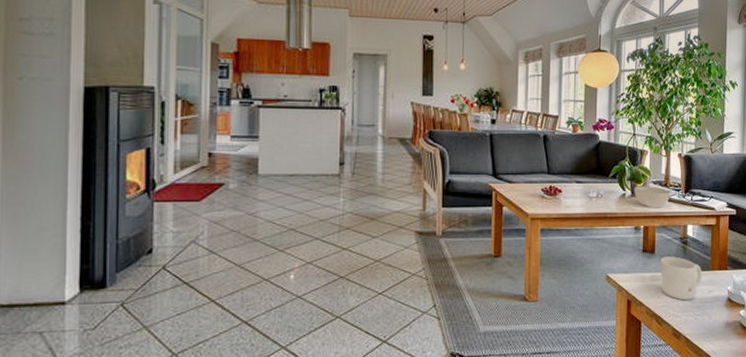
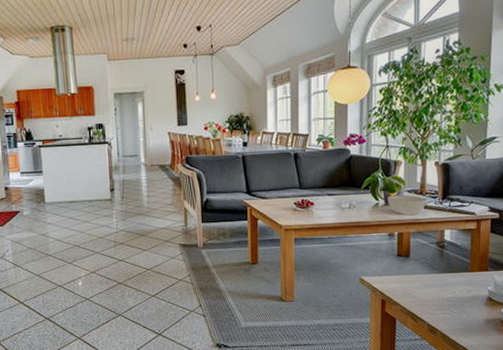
mug: present [660,256,702,301] -> none [415,260,461,300]

